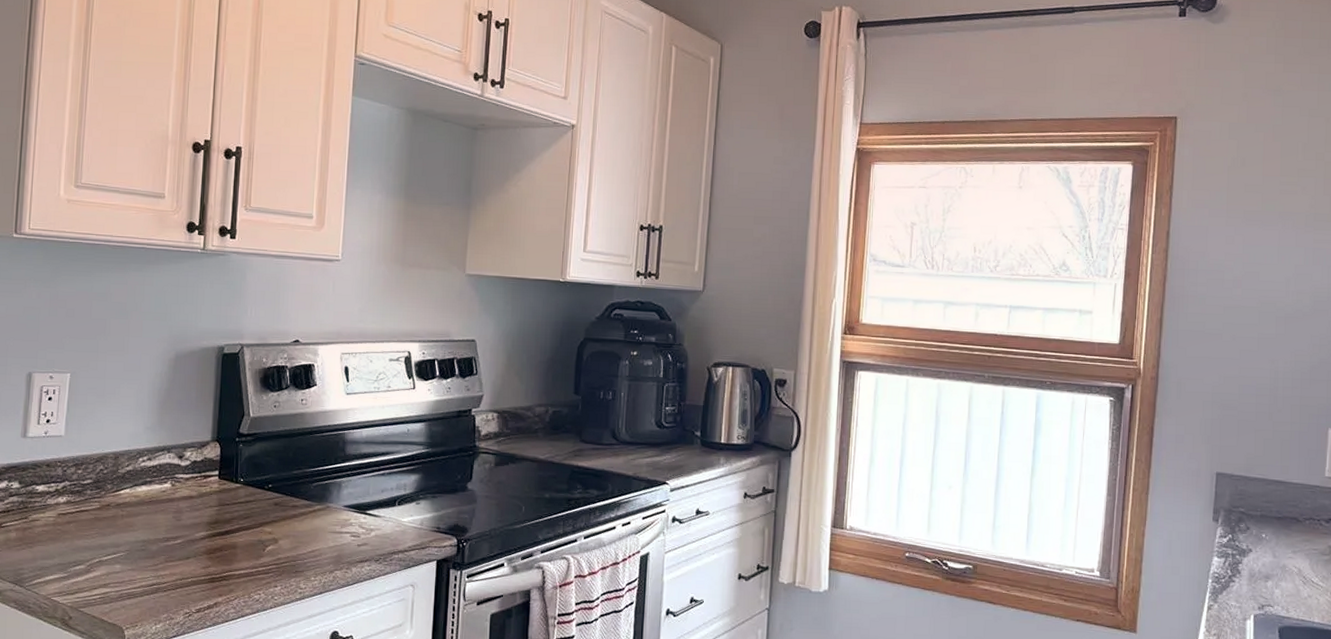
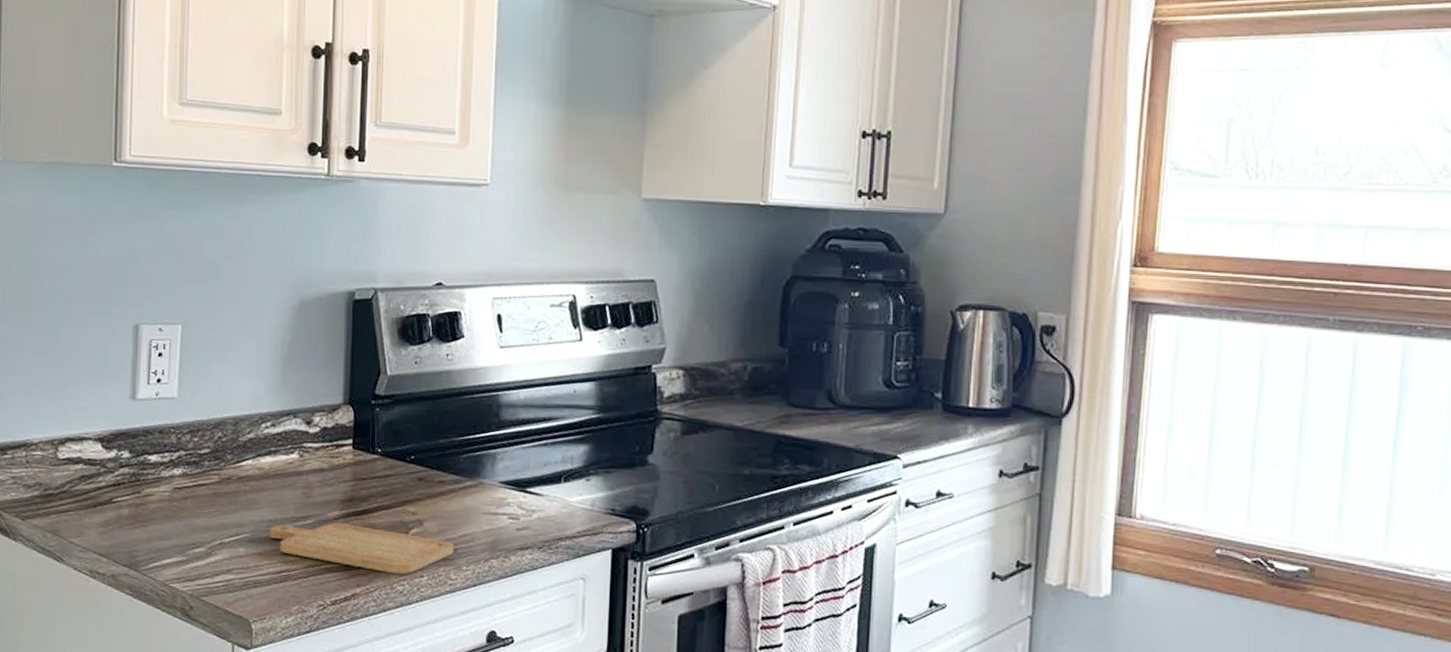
chopping board: none [143,542,304,585] -> present [270,523,455,575]

